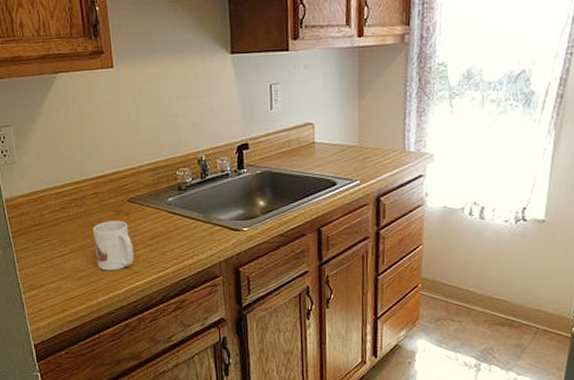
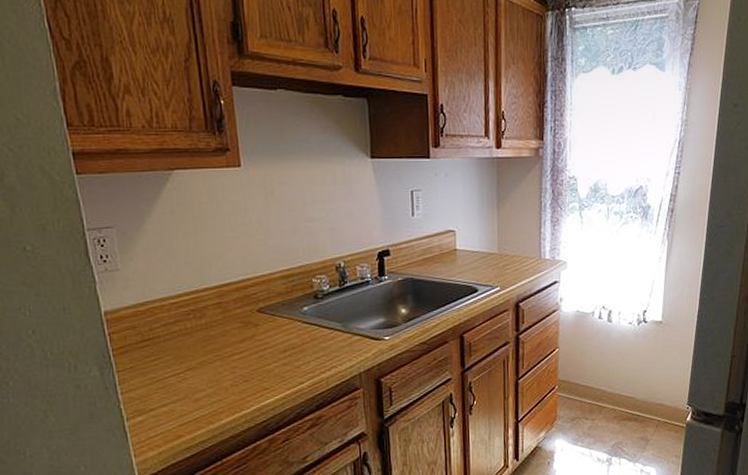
mug: present [93,220,134,271] -> none [215,332,264,389]

